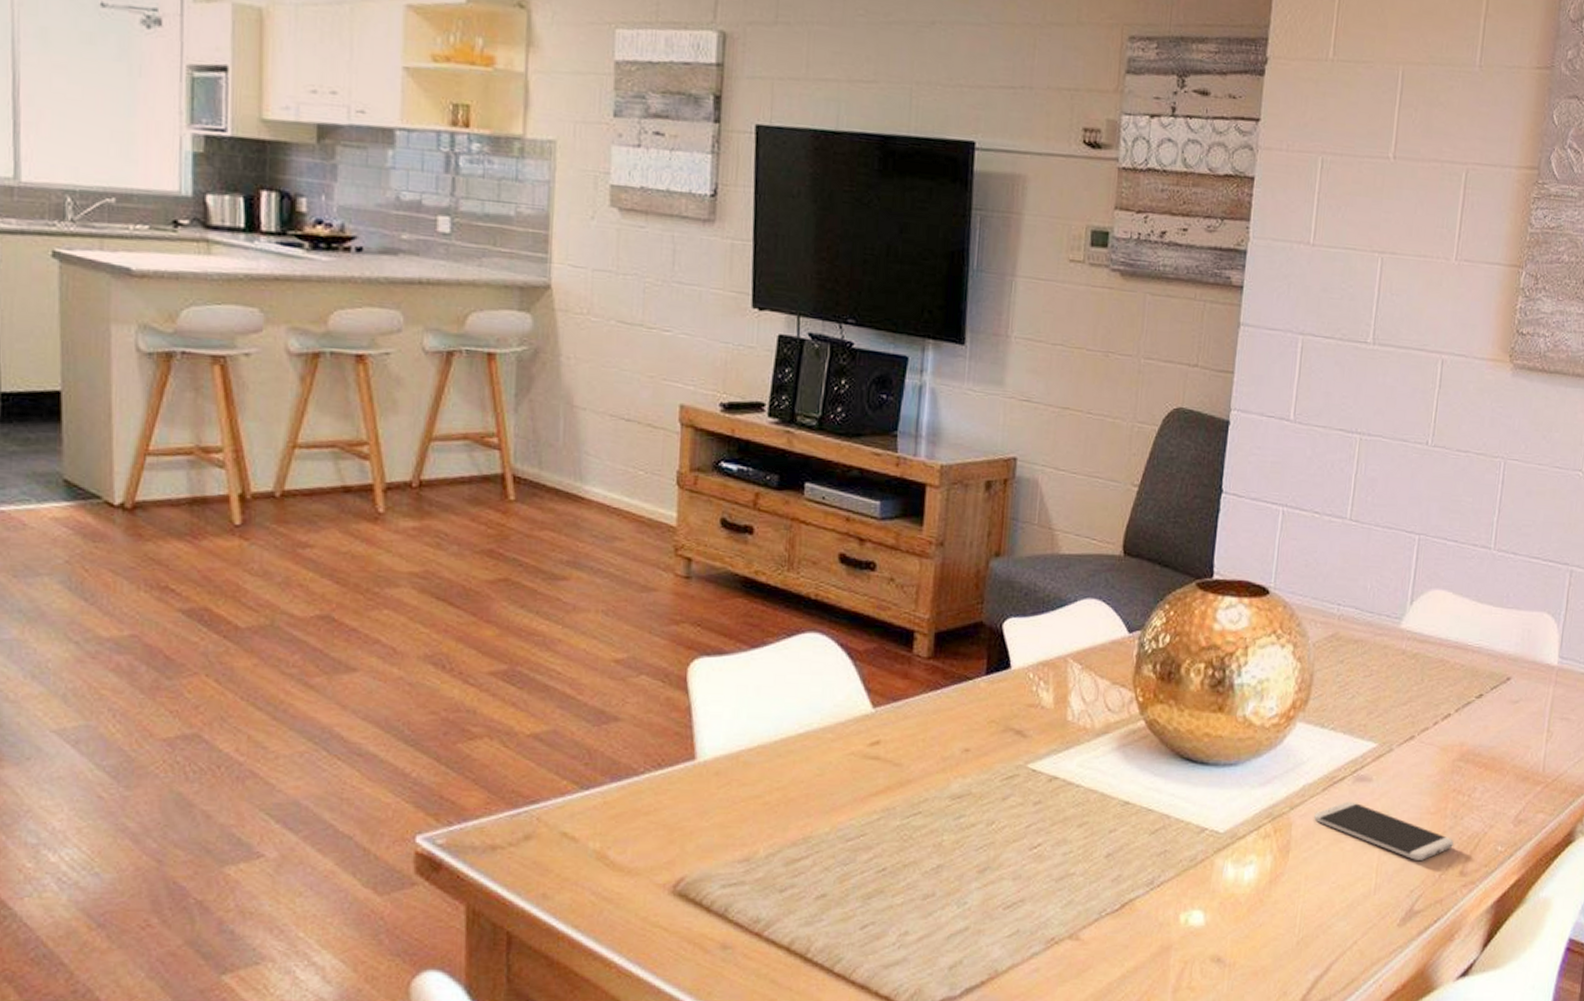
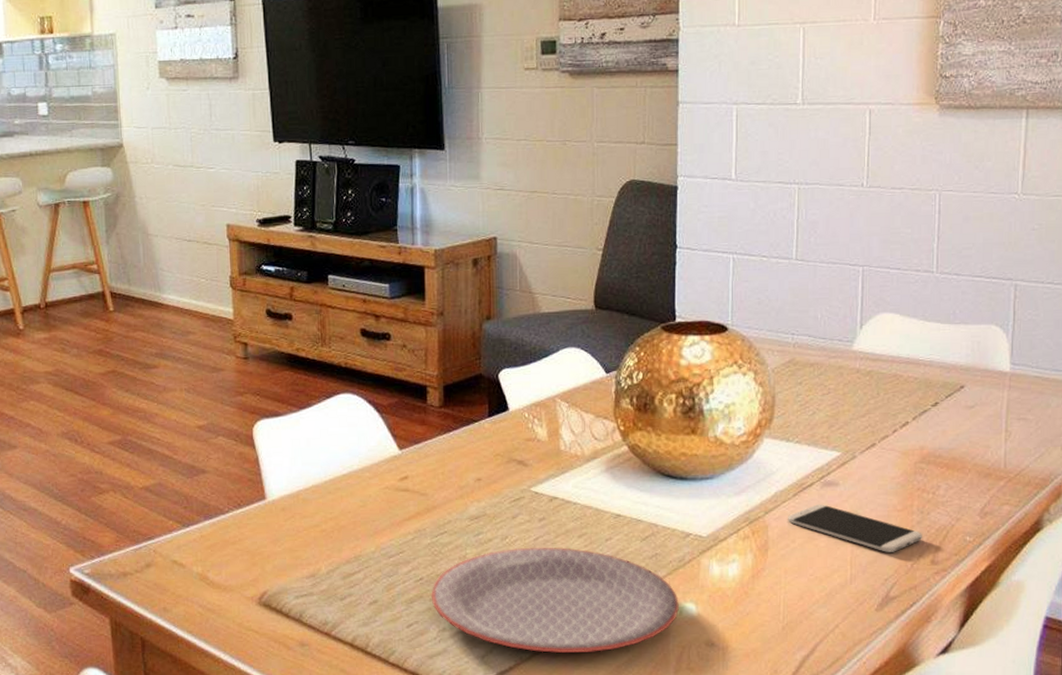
plate: none [894,836,1186,966] -> present [431,547,679,653]

